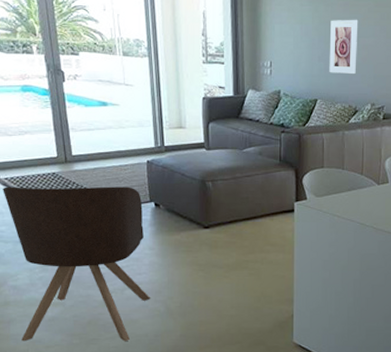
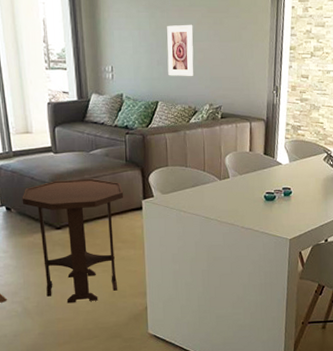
side table: none [171,177,276,306] -> present [22,178,124,304]

